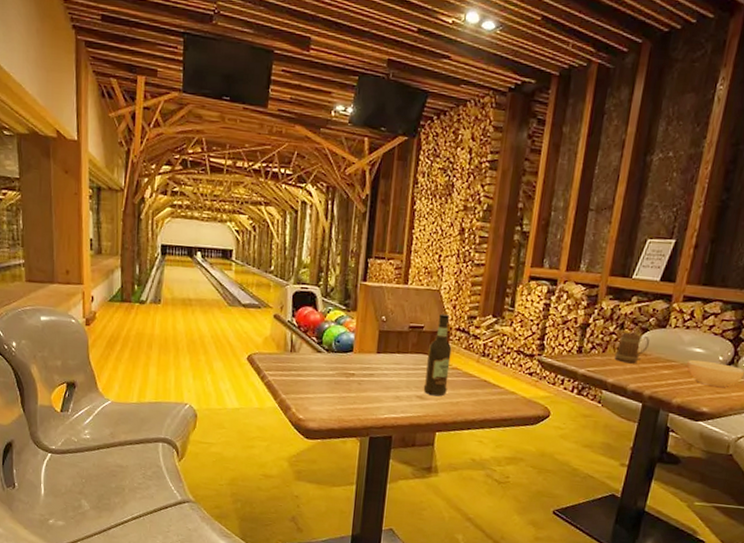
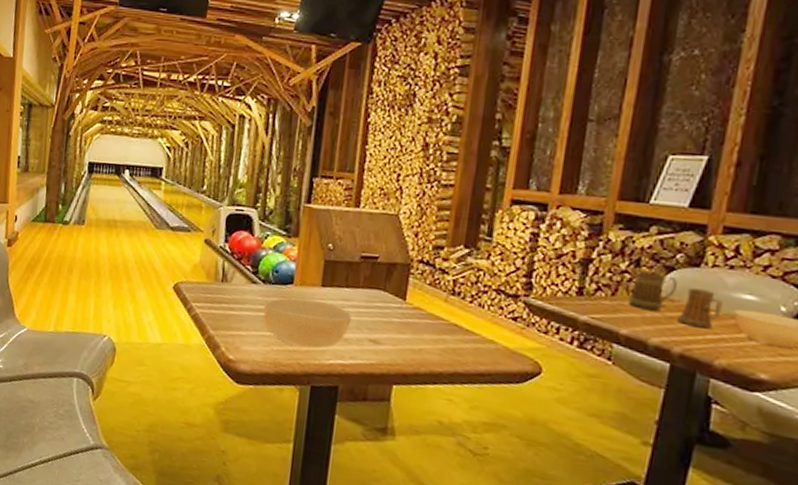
bowl: none [327,363,402,406] -> present [263,297,352,349]
root beer: present [423,313,452,397] -> none [377,242,413,341]
beer mug: none [648,344,681,376] -> present [677,288,723,329]

